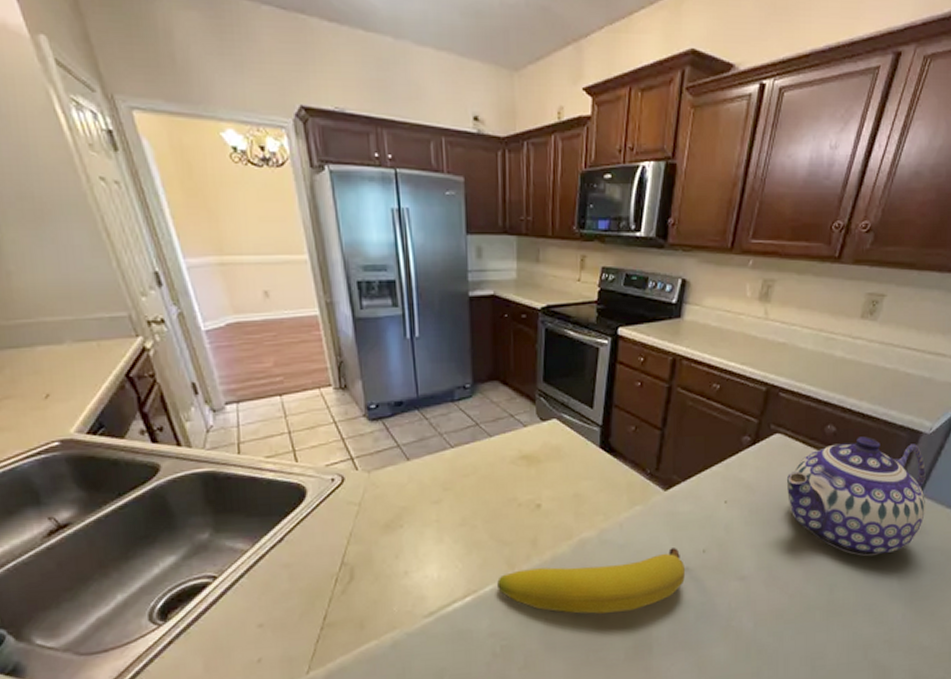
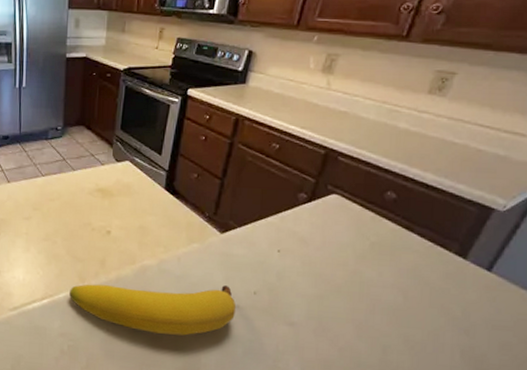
teapot: present [786,436,926,557] -> none [341,206,497,325]

